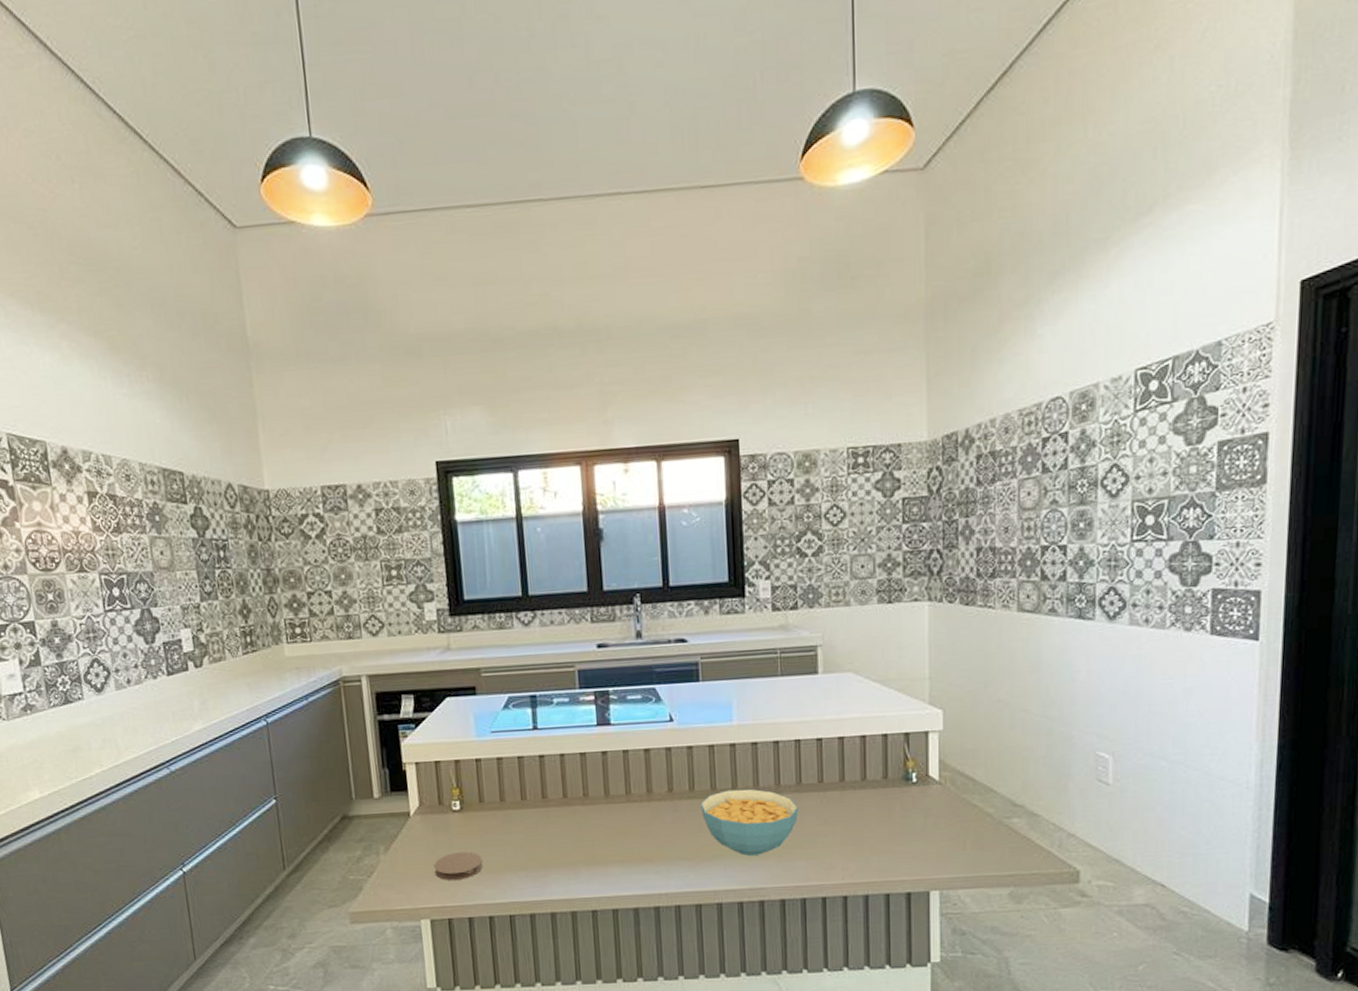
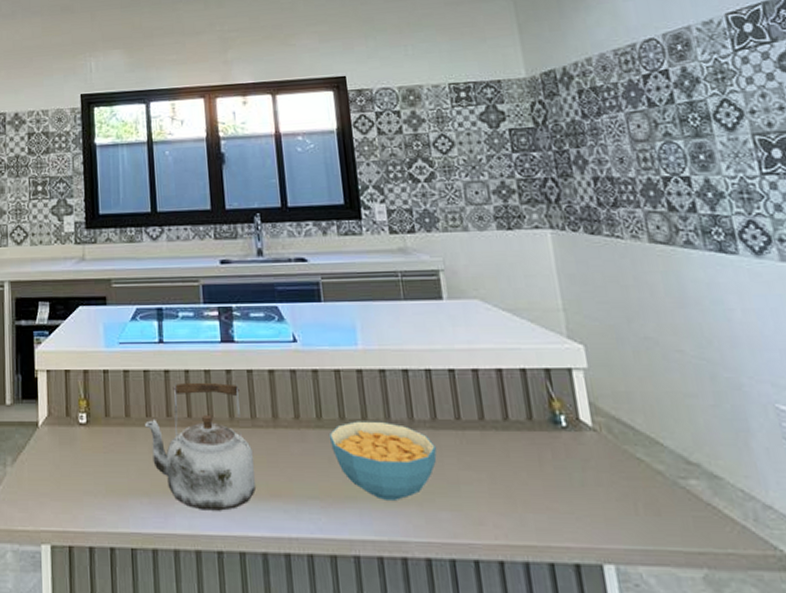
coaster: present [434,852,483,880] -> none [58,470,107,501]
kettle: none [520,763,629,878] -> present [145,382,256,511]

